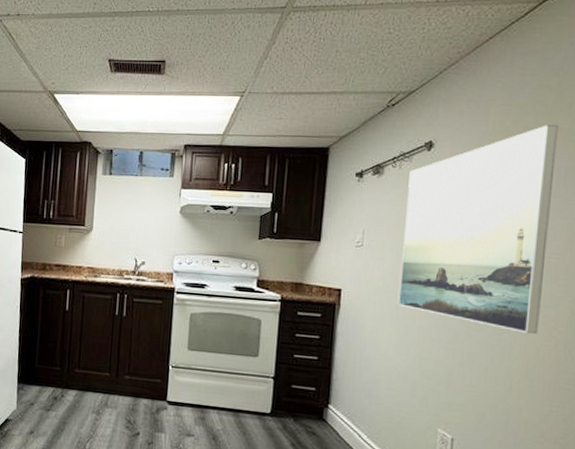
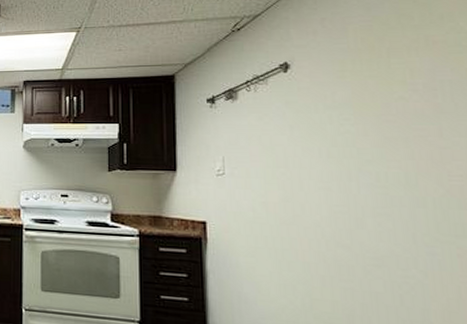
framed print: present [397,125,558,334] -> none [267,38,455,269]

